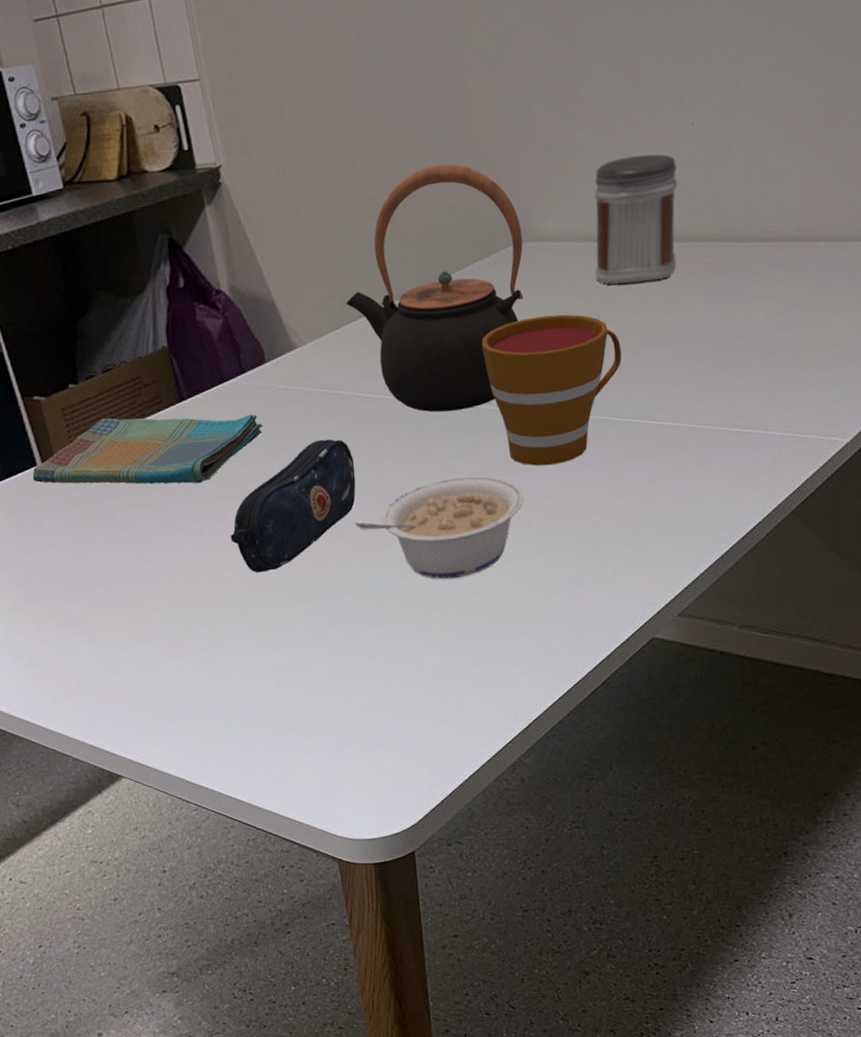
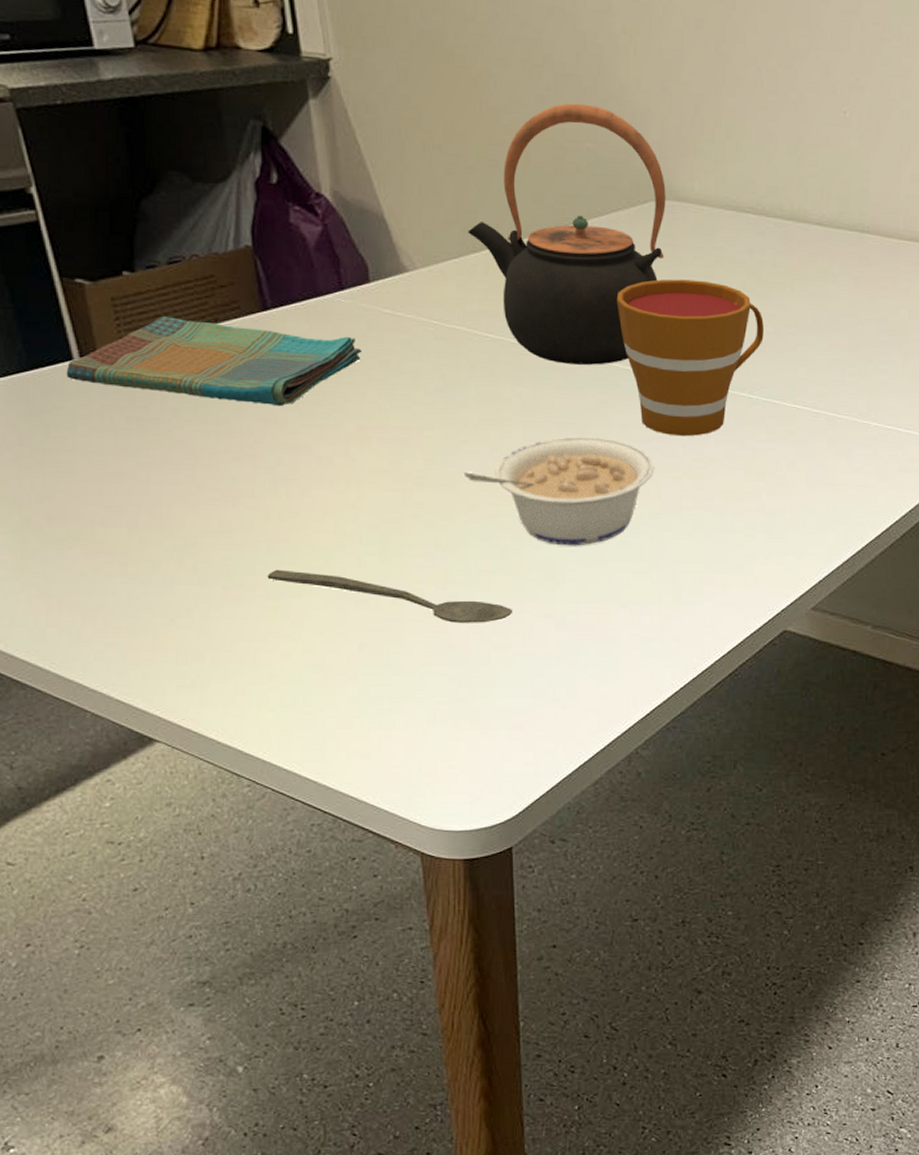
spoon: none [198,624,405,658] -> present [267,569,513,623]
pencil case: present [230,439,356,573] -> none [314,375,467,516]
jar: present [594,154,678,285] -> none [741,132,828,262]

